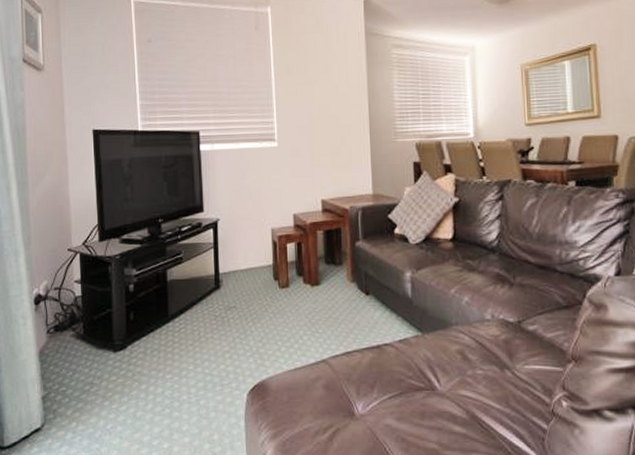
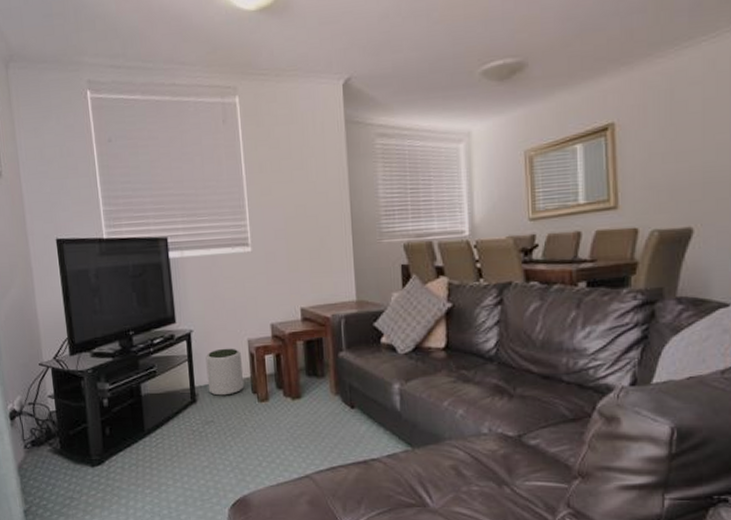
plant pot: none [231,236,267,282] -> present [205,348,245,396]

